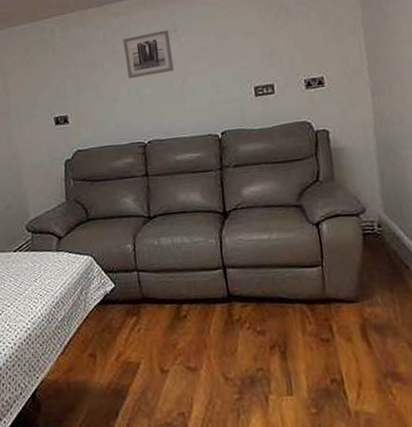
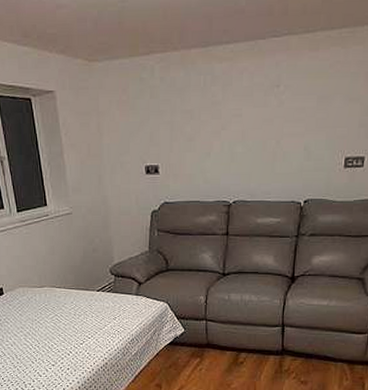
wall art: present [123,30,175,79] -> none [222,84,272,134]

